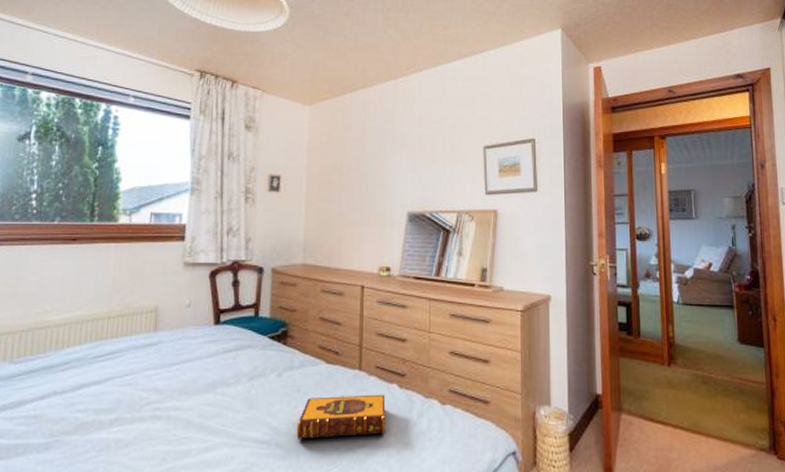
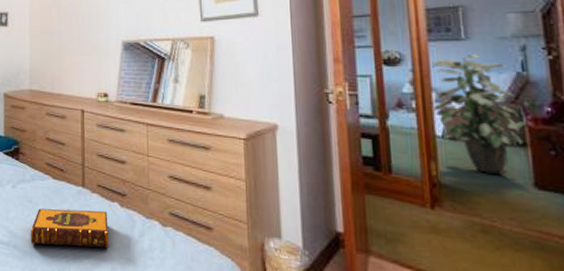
indoor plant: none [671,231,735,333] -> present [432,54,528,174]

